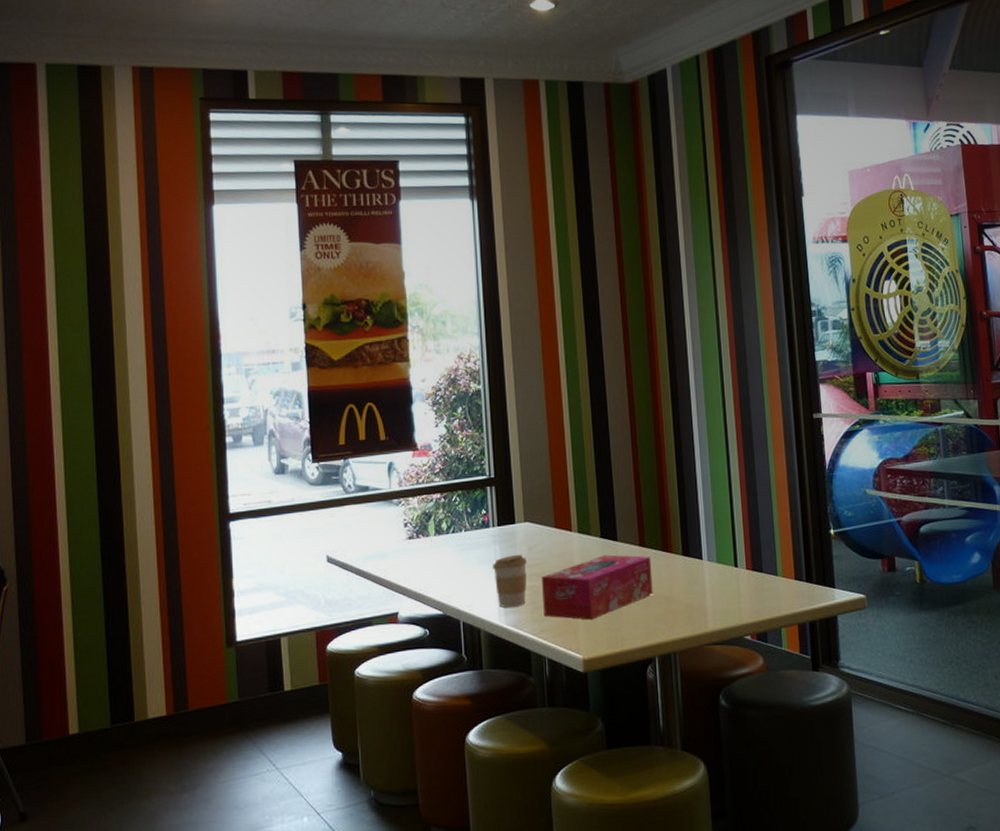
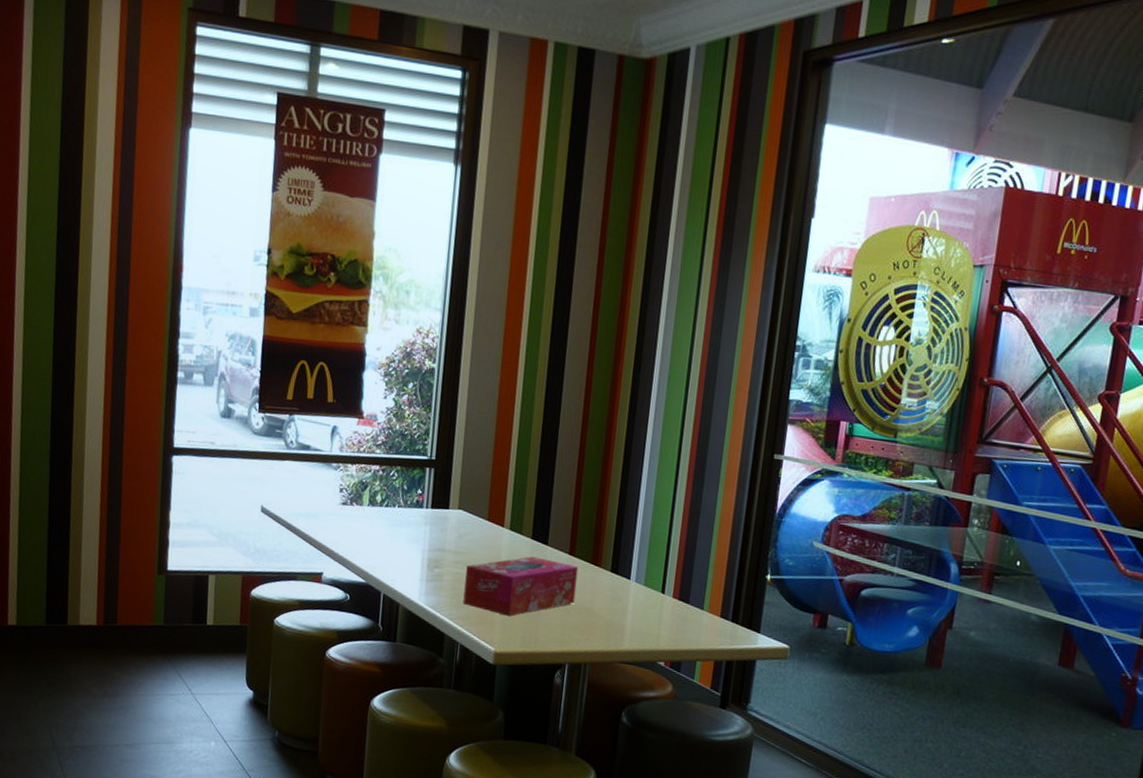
coffee cup: present [492,554,527,608] -> none [419,539,455,590]

